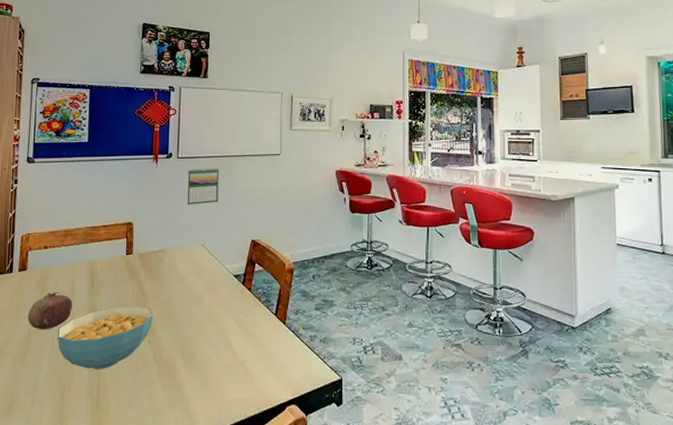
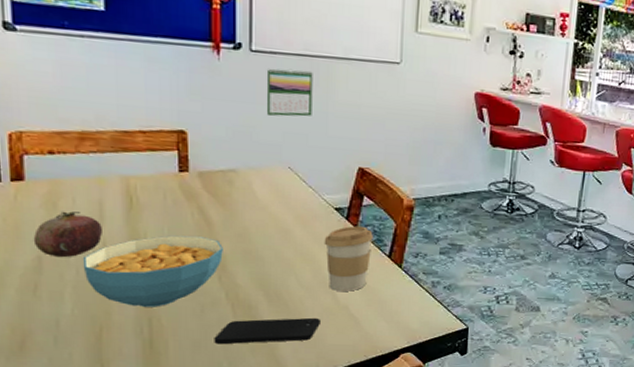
smartphone: none [143,374,223,401] -> present [214,317,320,345]
coffee cup: none [226,289,263,348] -> present [324,225,373,291]

